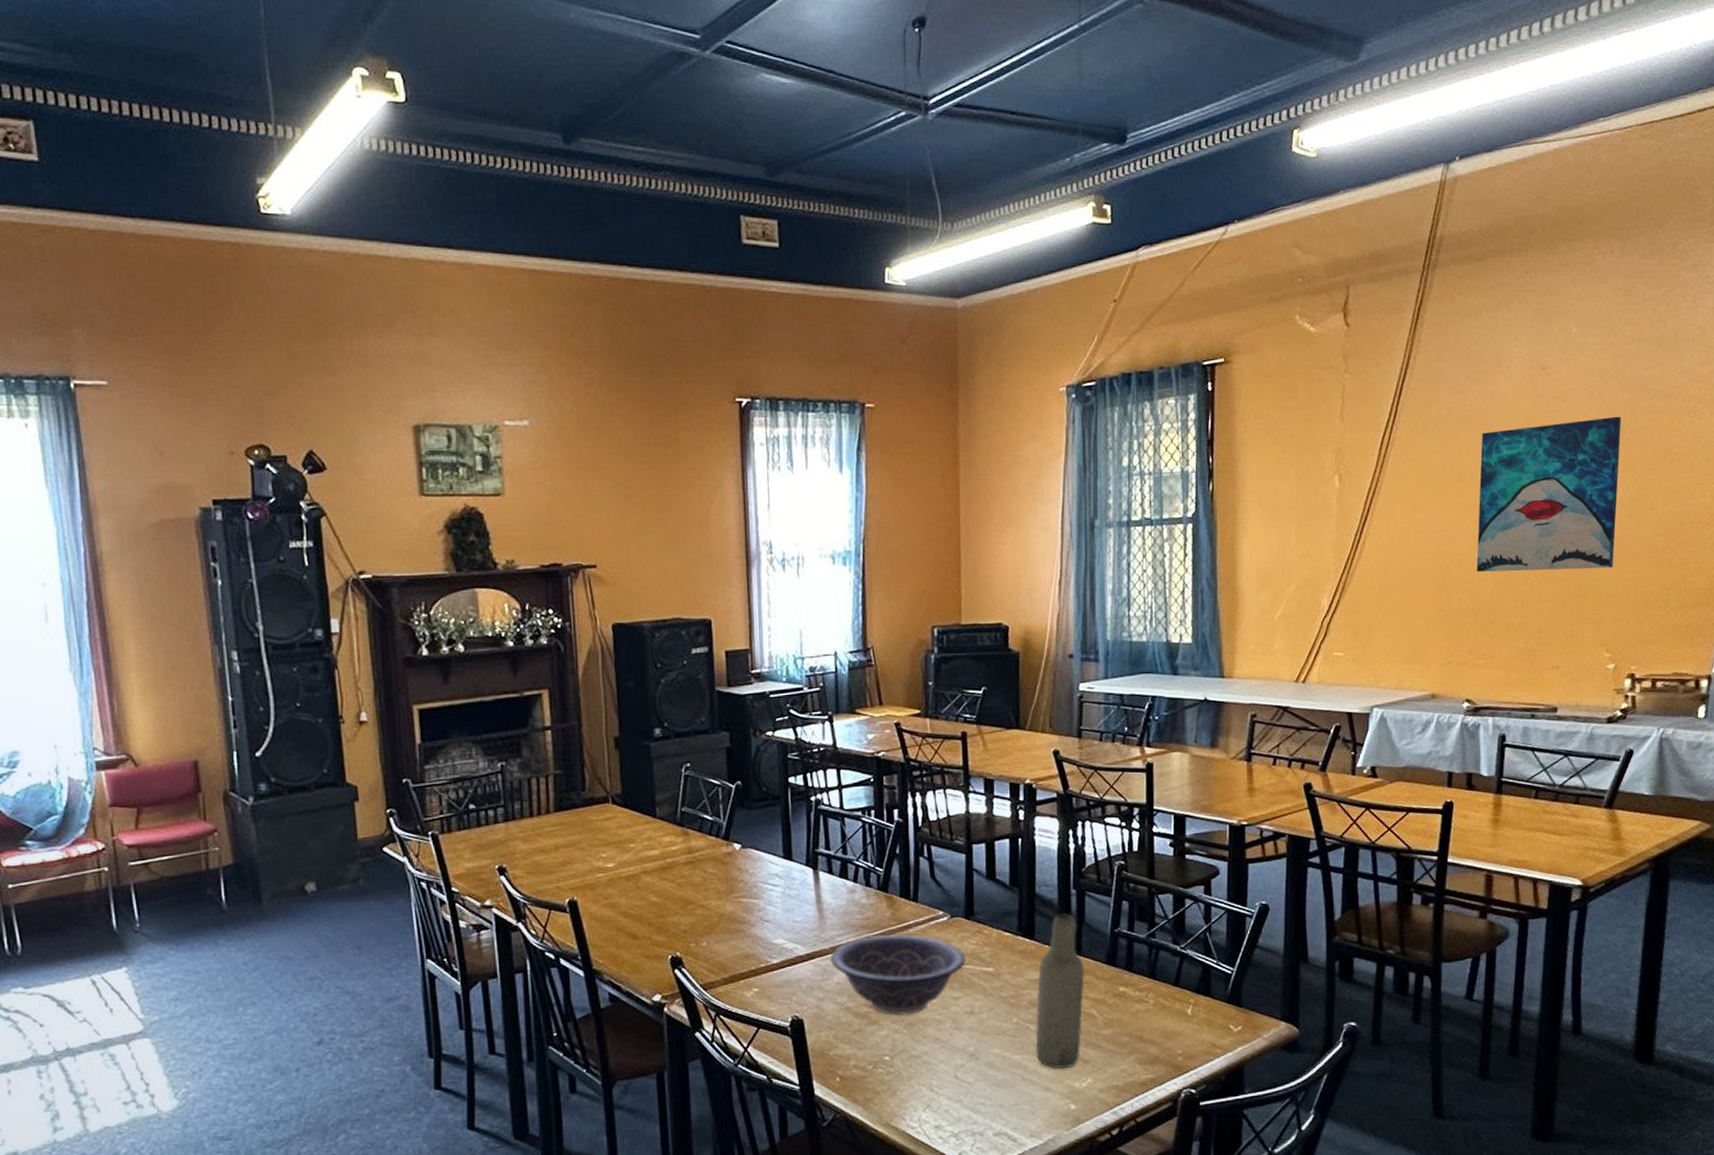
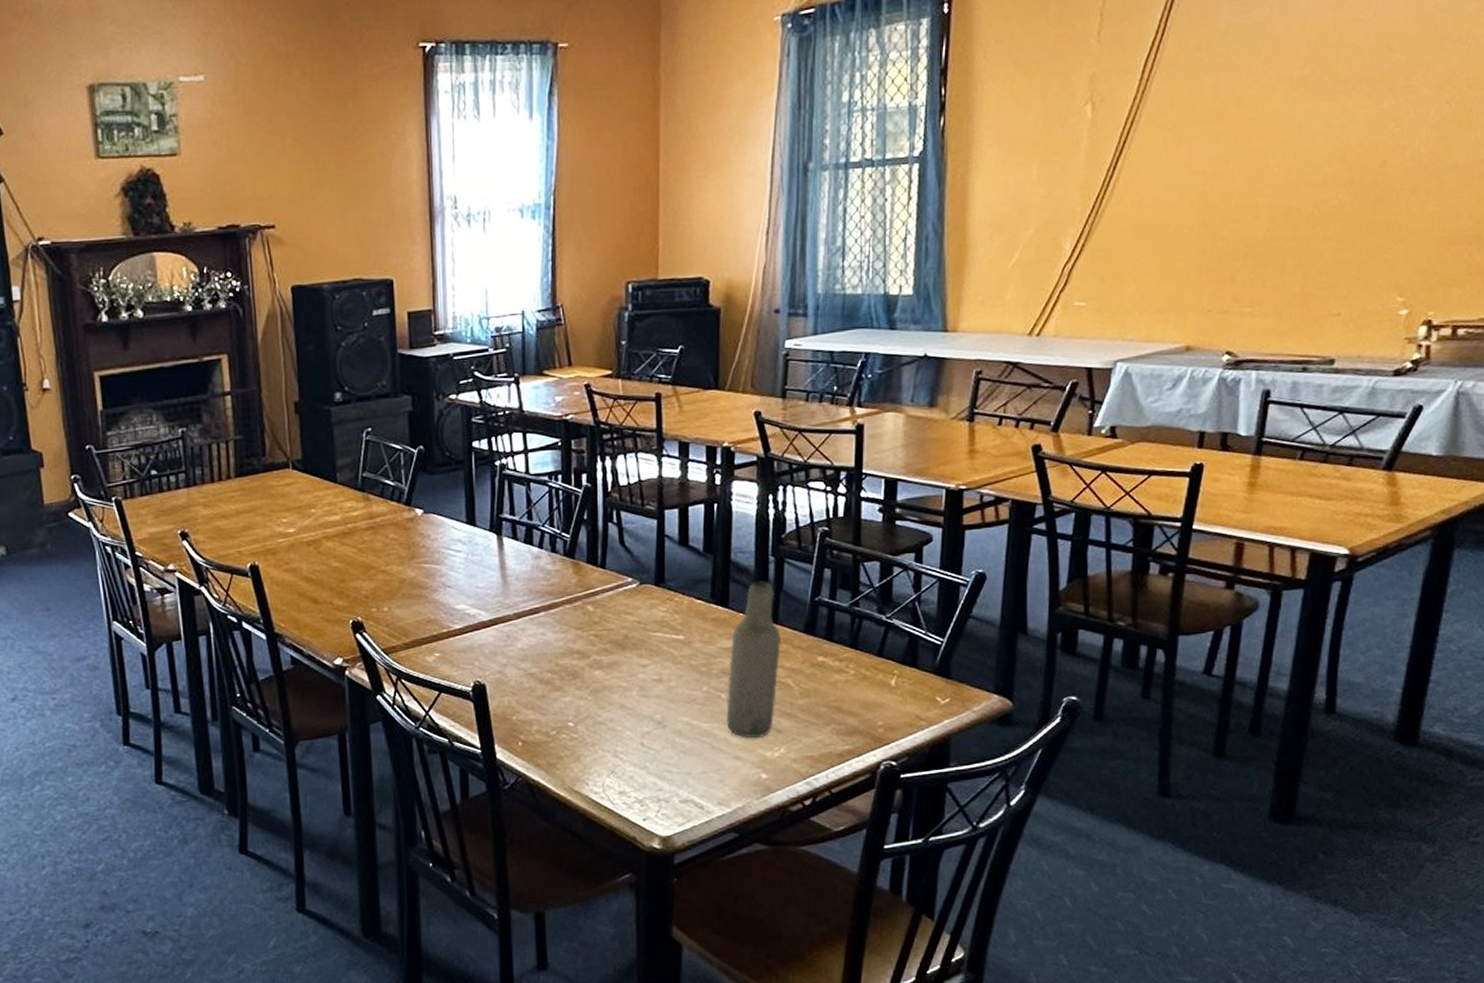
decorative bowl: present [830,933,966,1016] -> none [514,600,655,682]
wall art: present [1476,416,1622,572] -> none [1249,23,1442,209]

